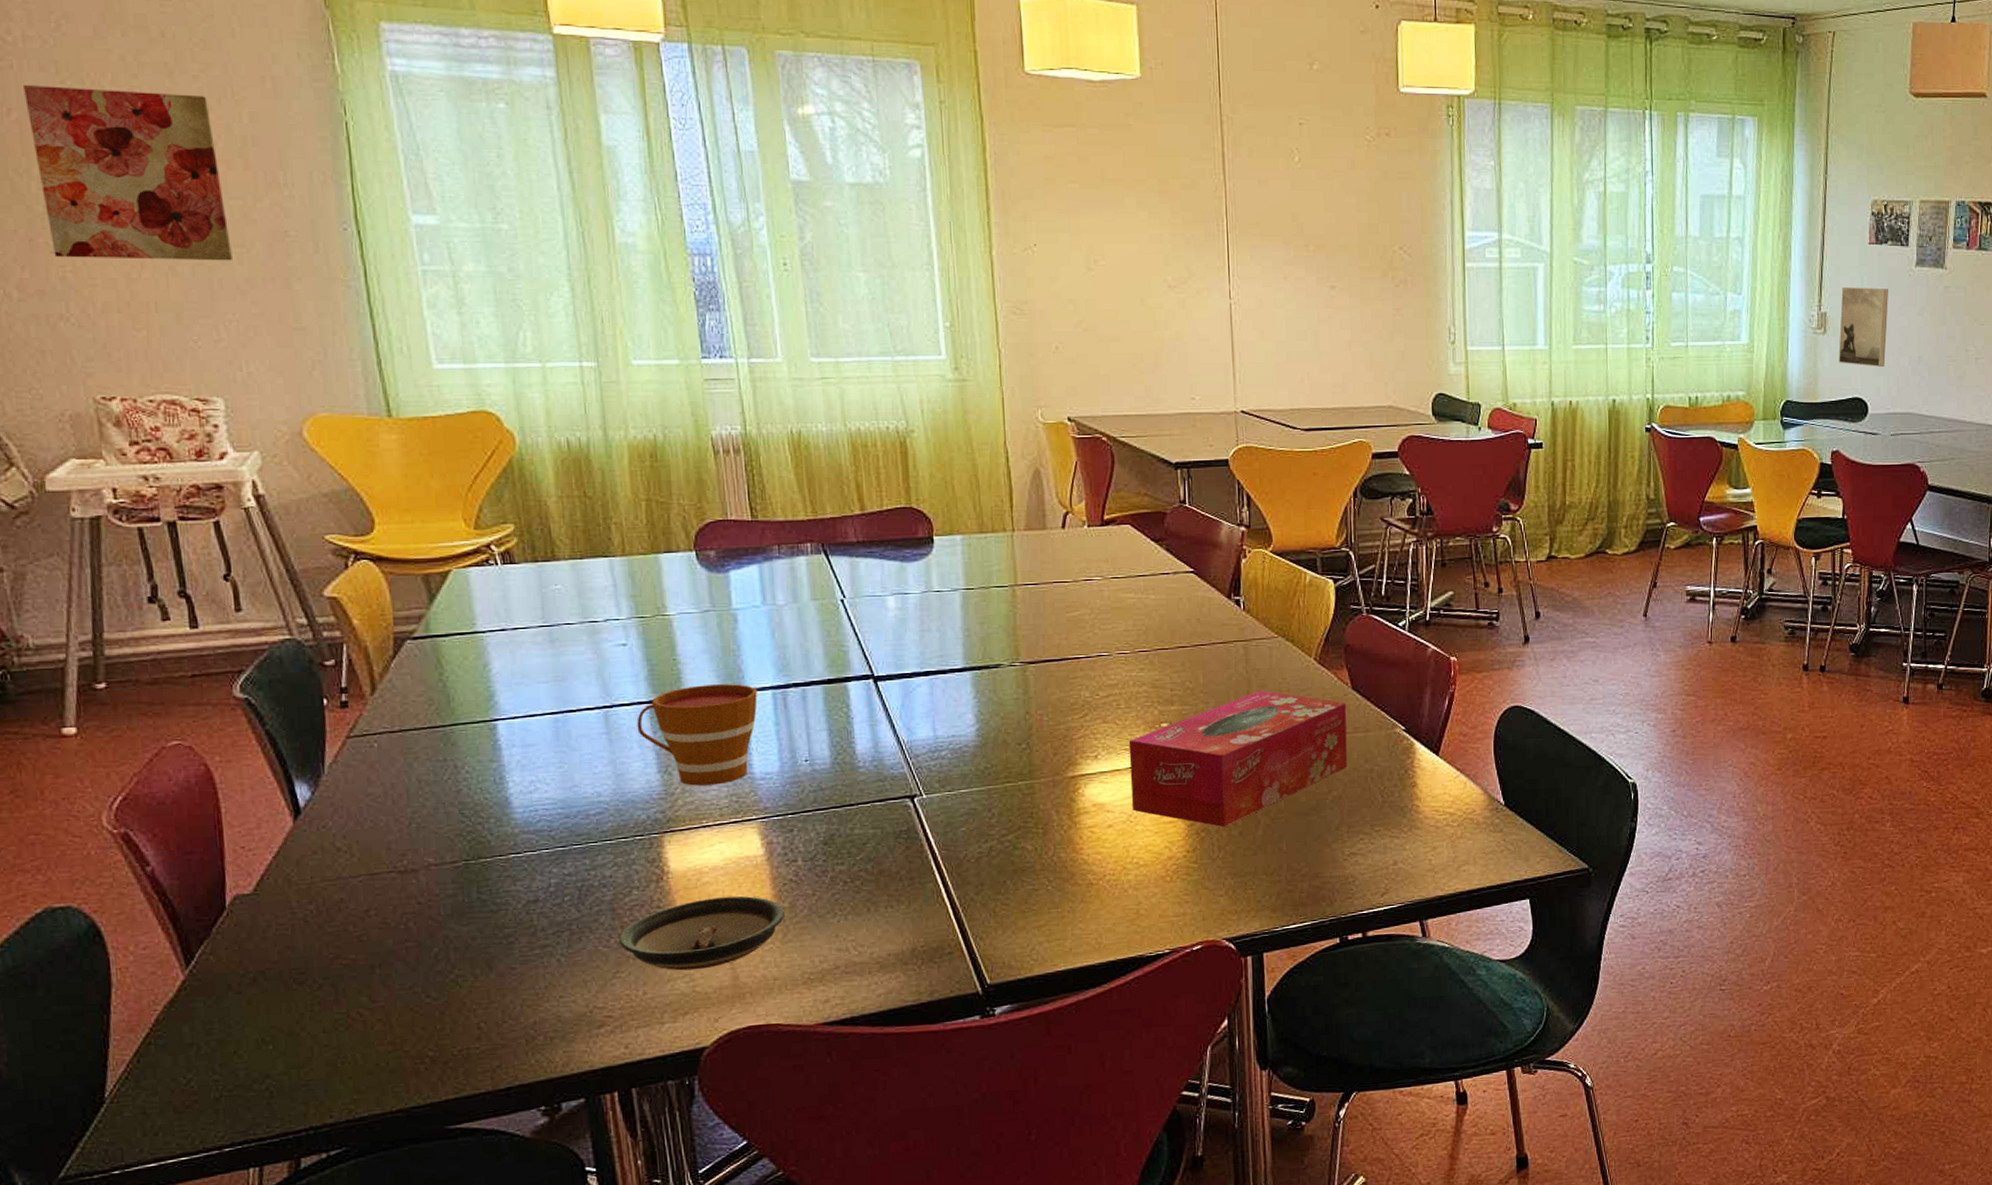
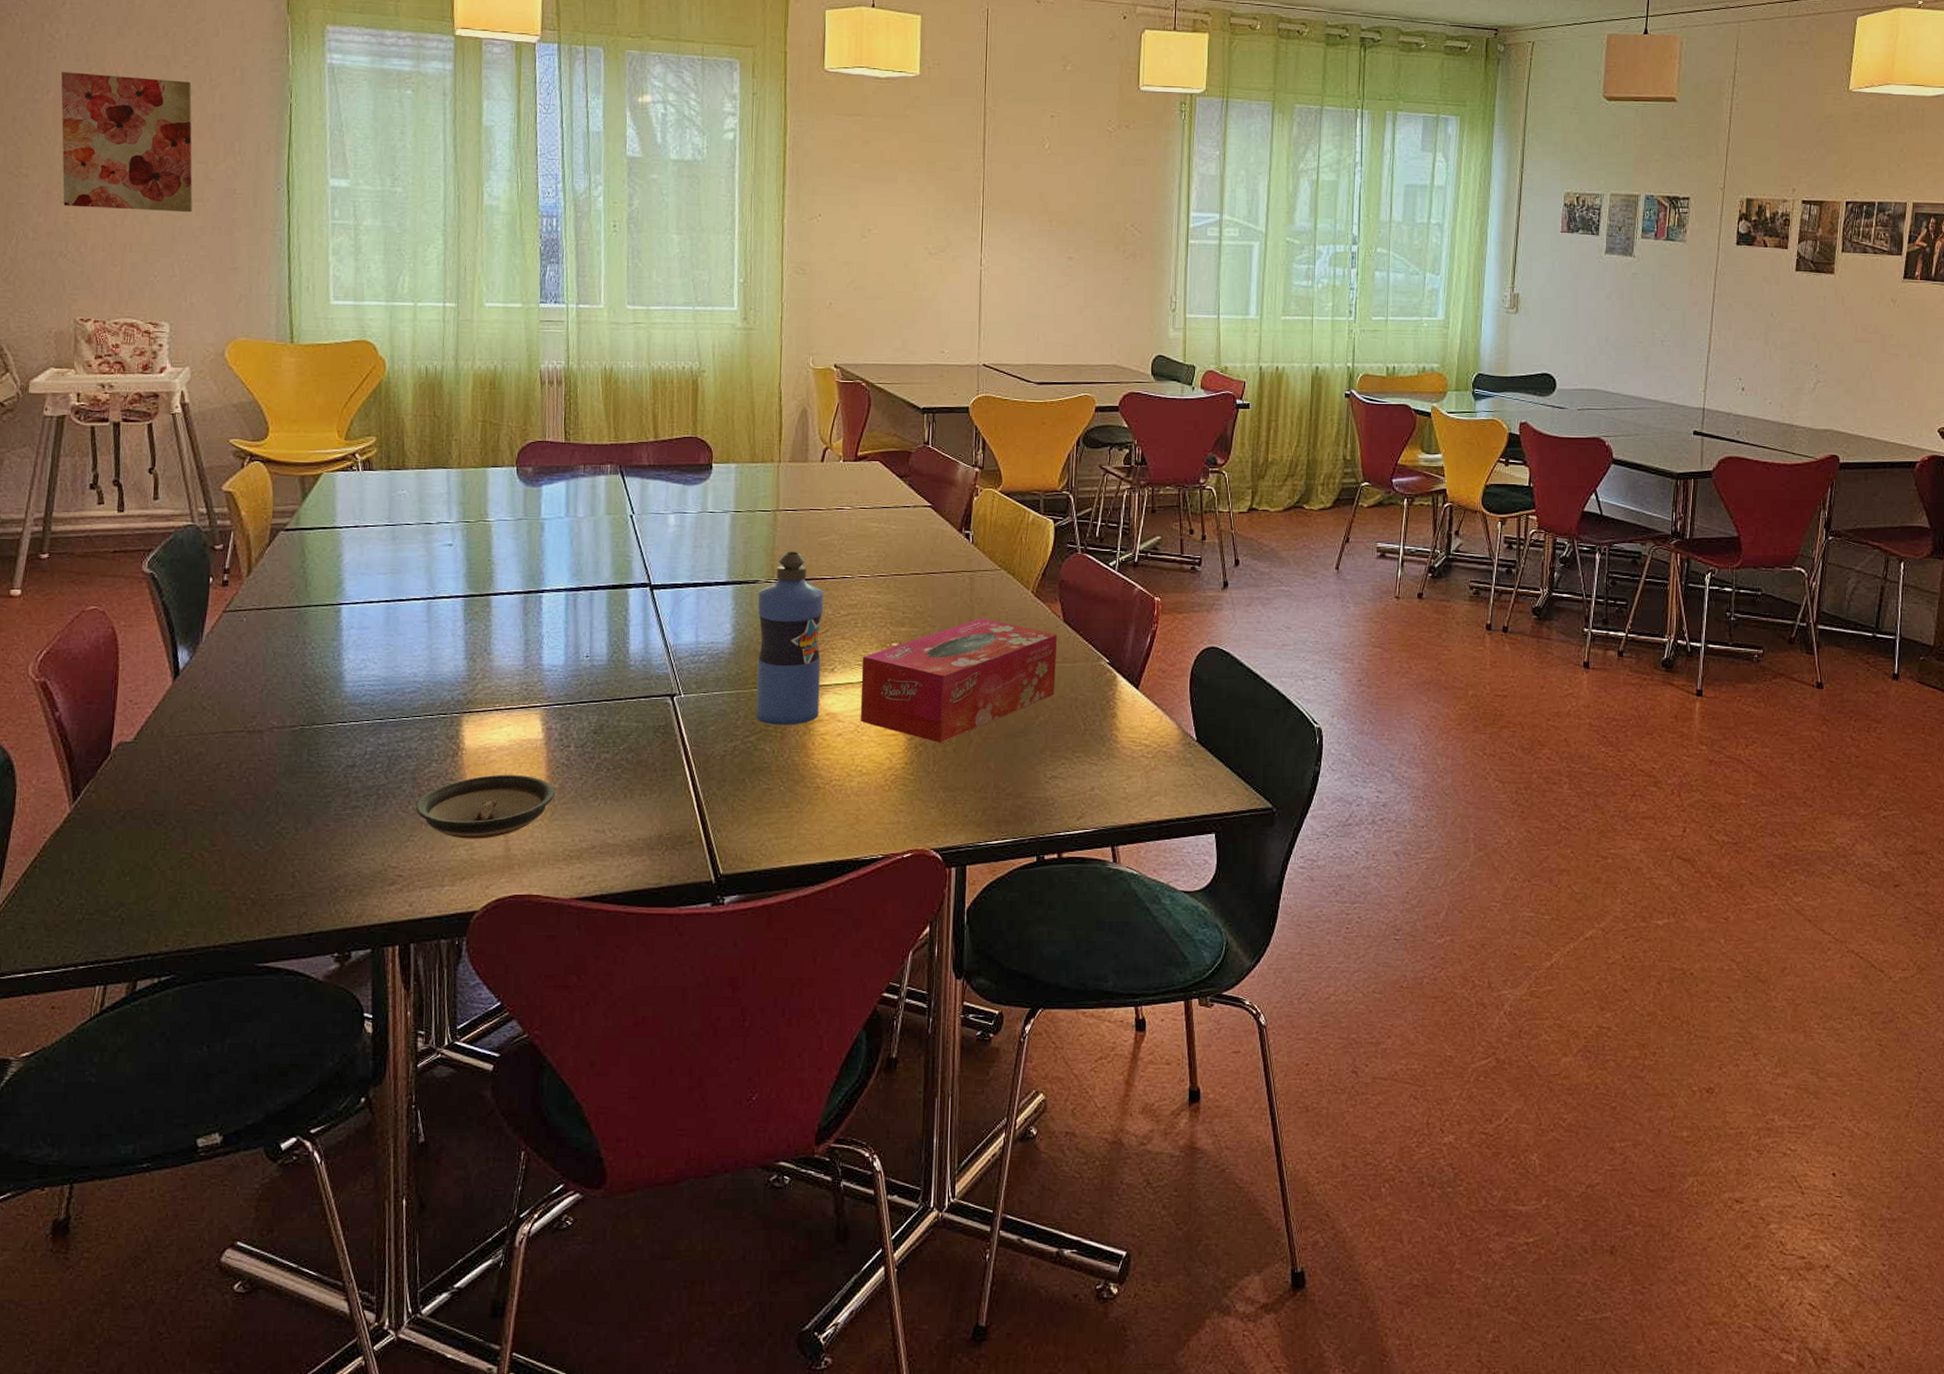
cup: present [637,684,758,786] -> none [452,584,553,673]
water bottle: none [1001,630,1084,821] -> present [756,552,823,725]
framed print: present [1839,287,1888,368] -> none [1529,271,1578,346]

